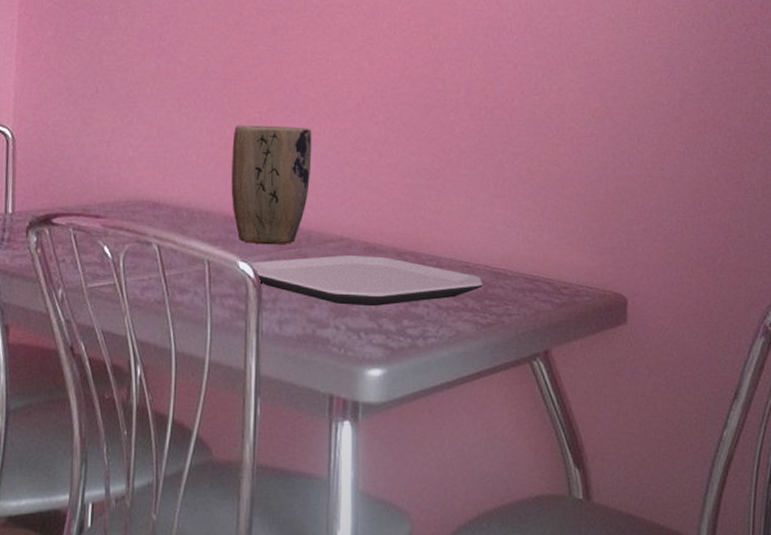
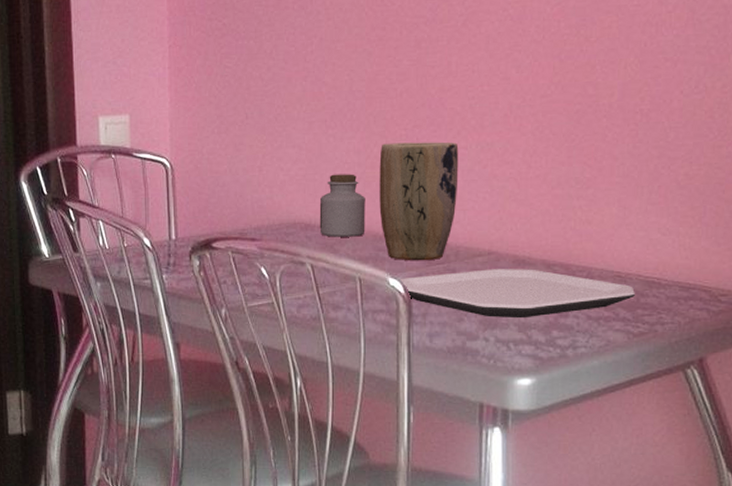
jar: none [168,153,217,218] -> present [319,174,365,237]

